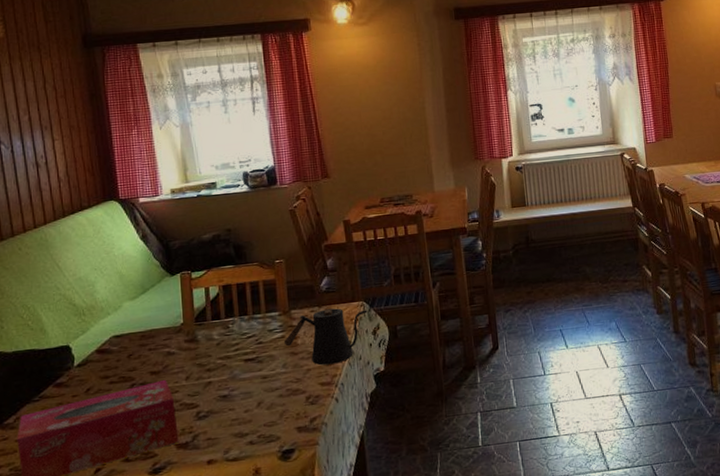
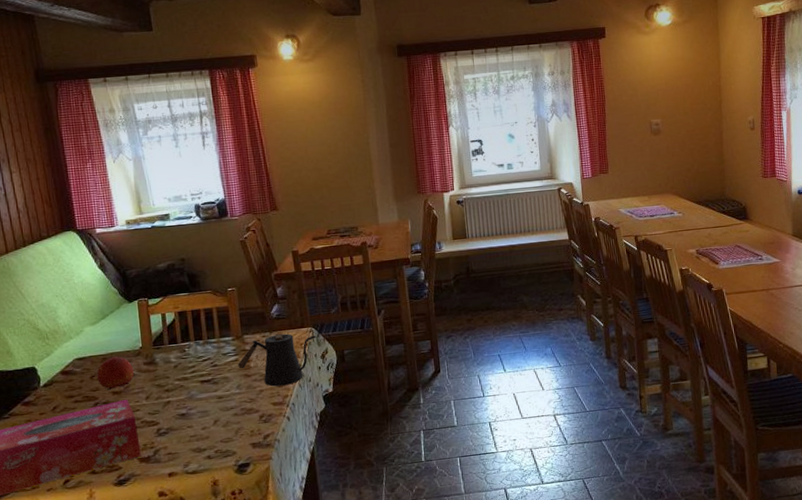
fruit: none [134,333,174,370] -> present [97,356,135,390]

